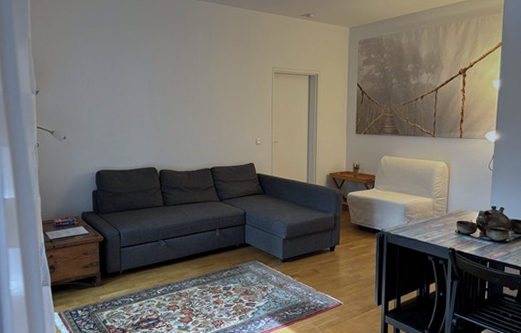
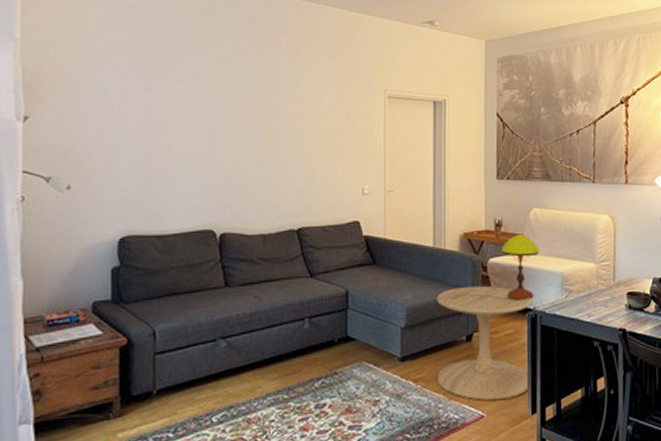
side table: none [307,212,381,294] -> present [436,285,532,401]
table lamp: none [320,175,388,223] -> present [452,234,540,300]

